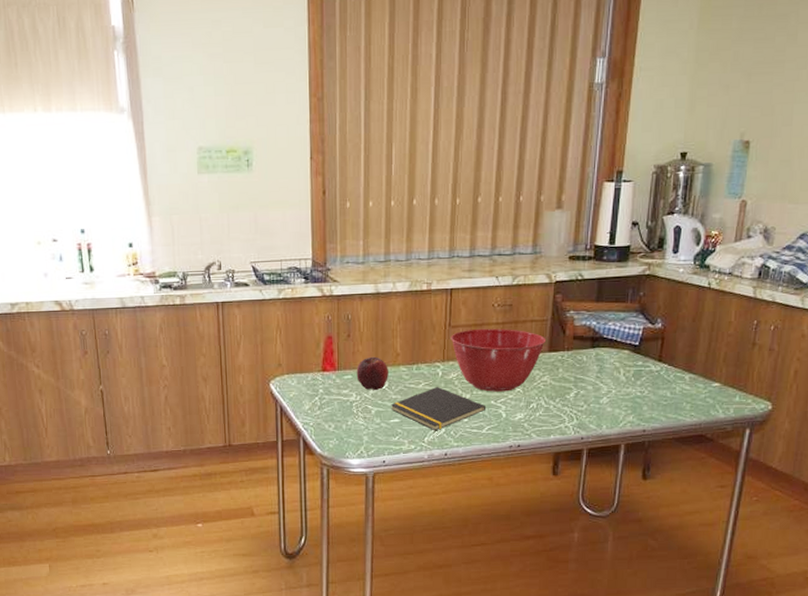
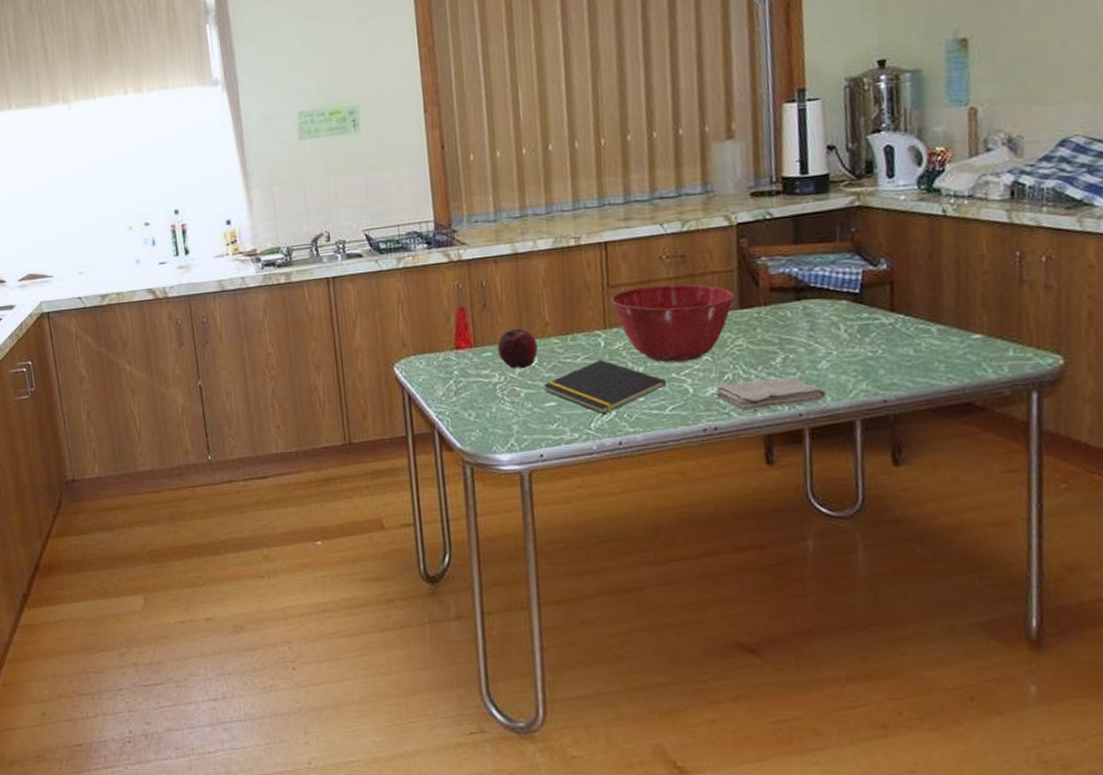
washcloth: none [523,409,603,433] -> present [716,377,826,410]

